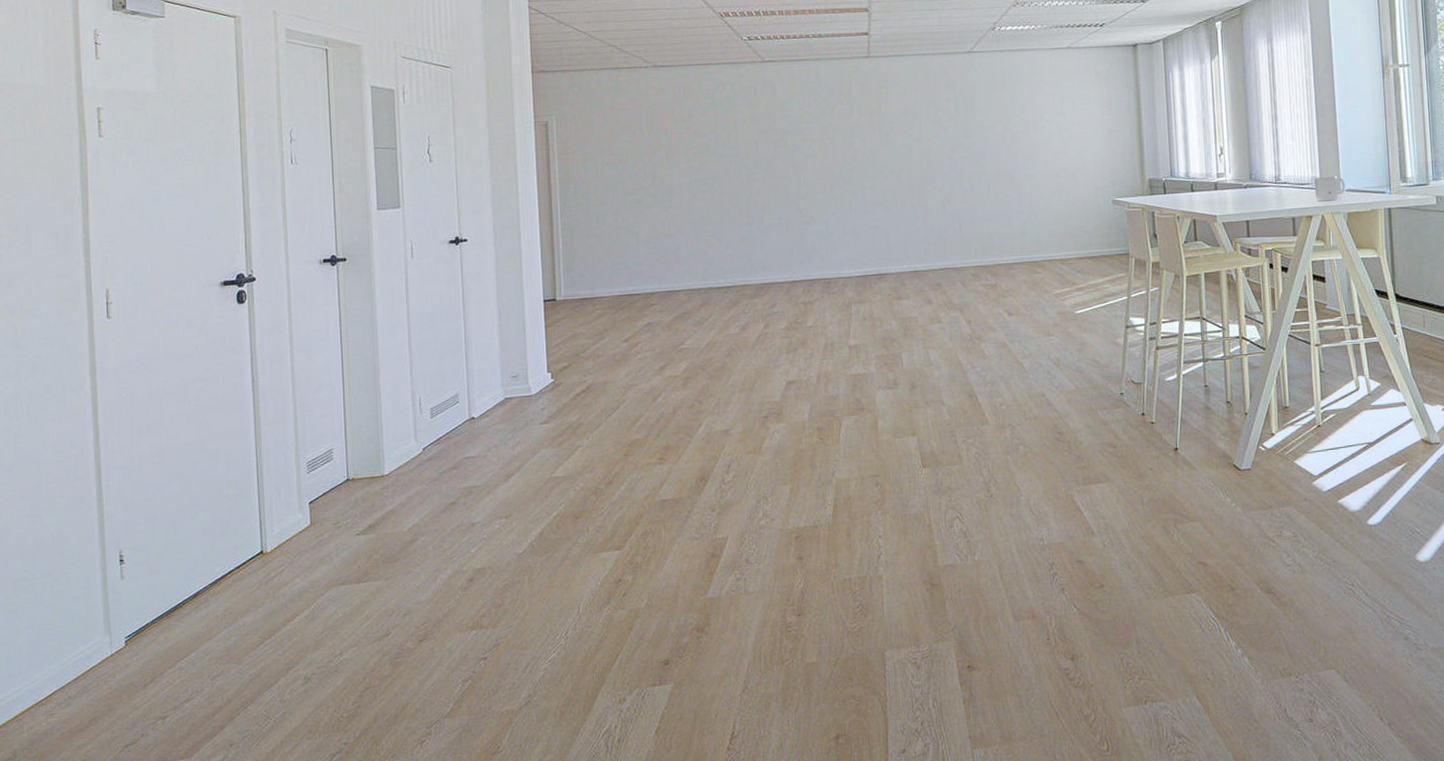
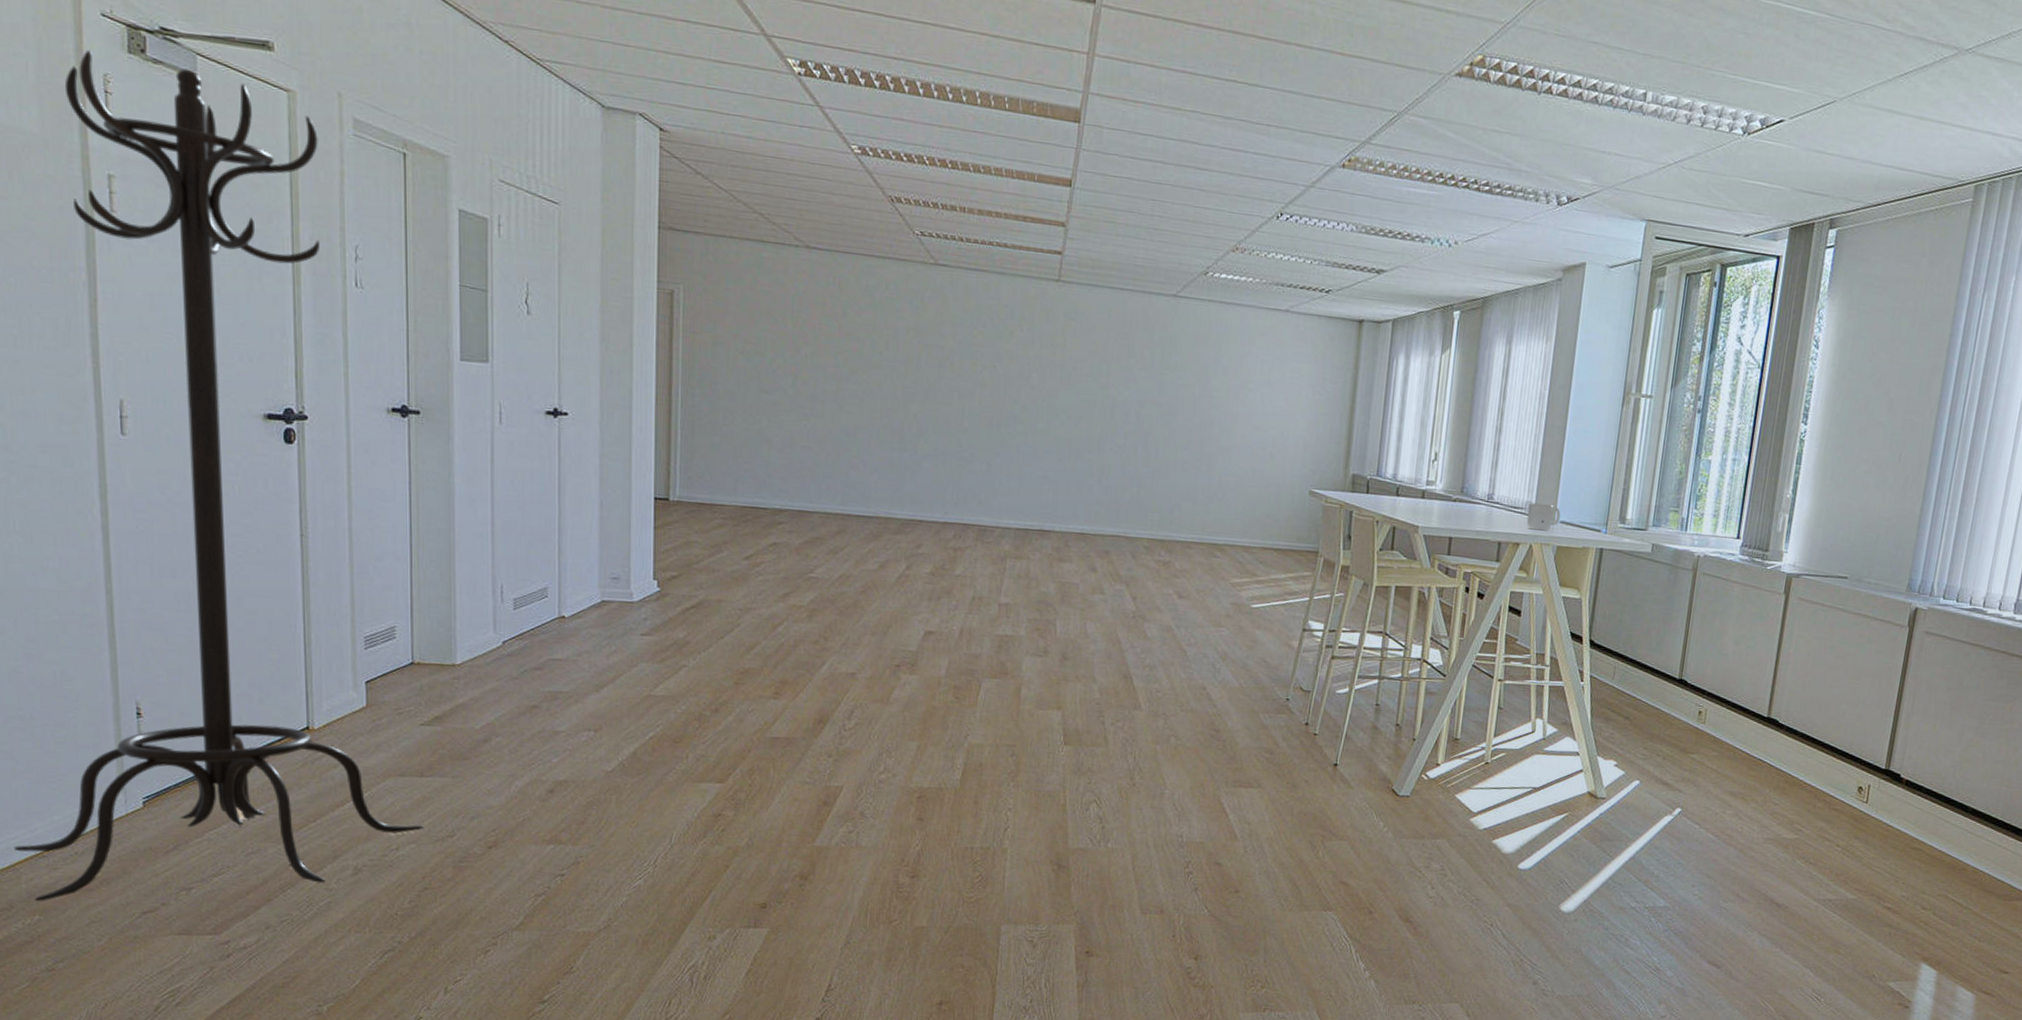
coatrack: none [18,13,363,748] -> present [14,49,424,902]

